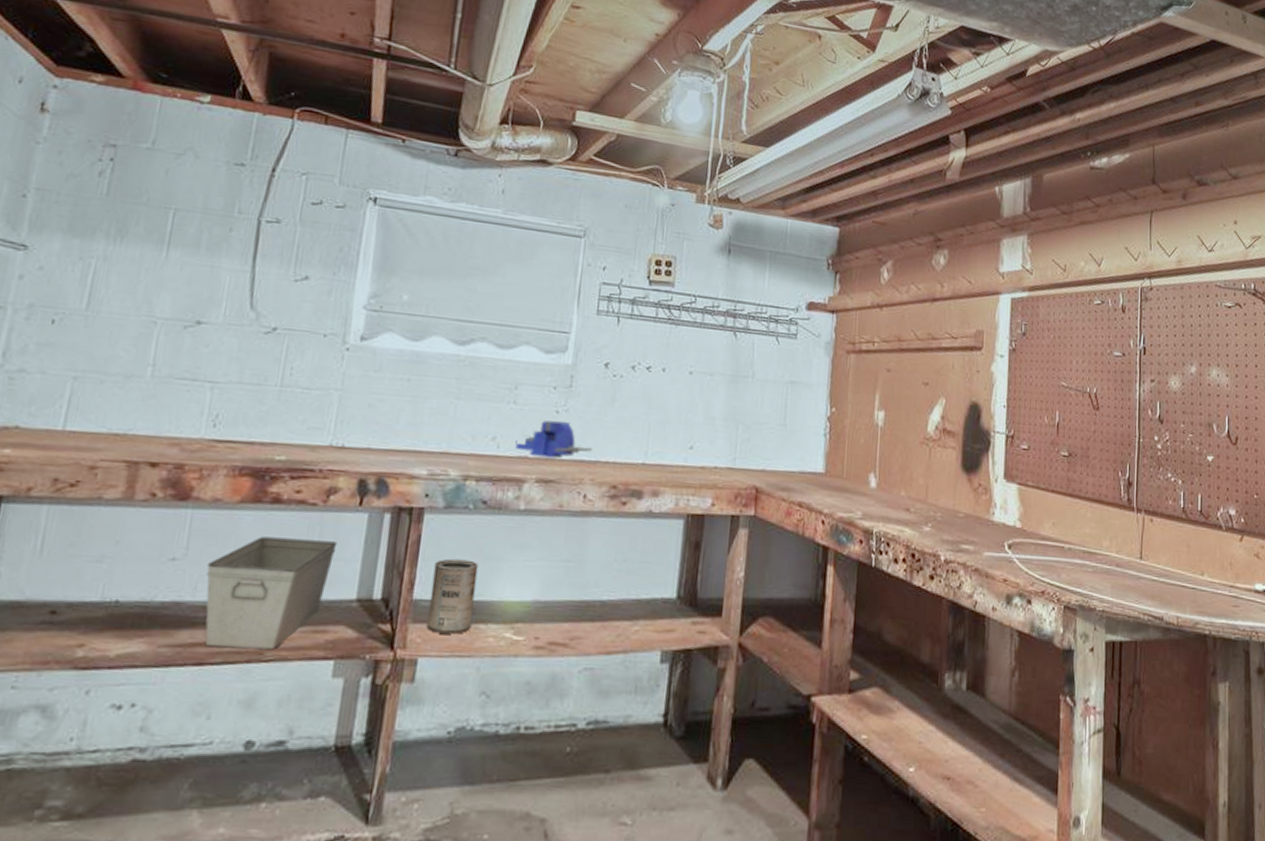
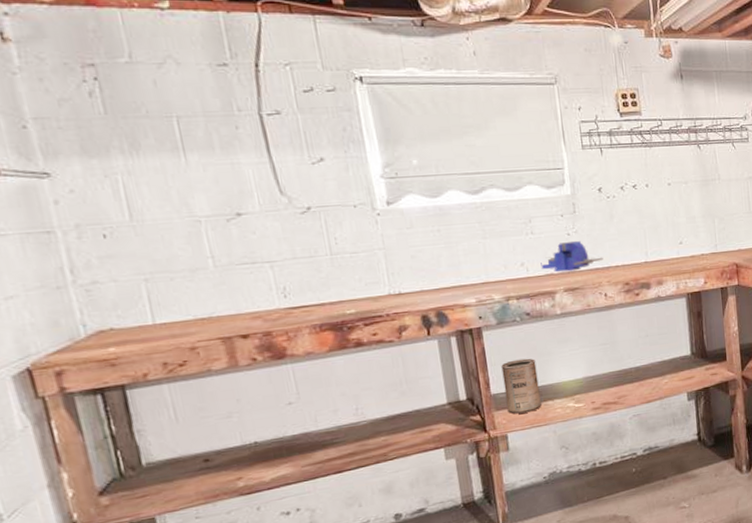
storage bin: present [205,536,338,650] -> none [320,365,421,459]

